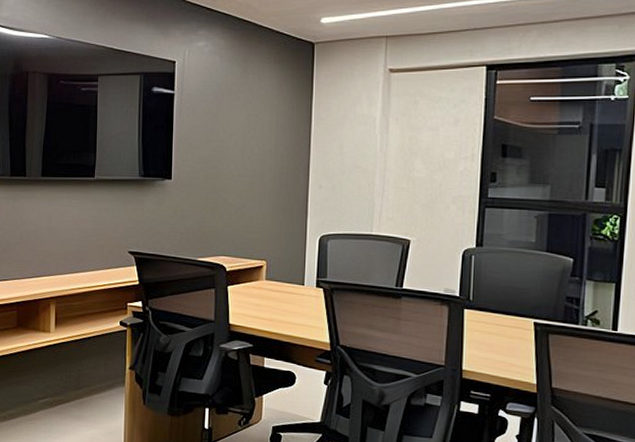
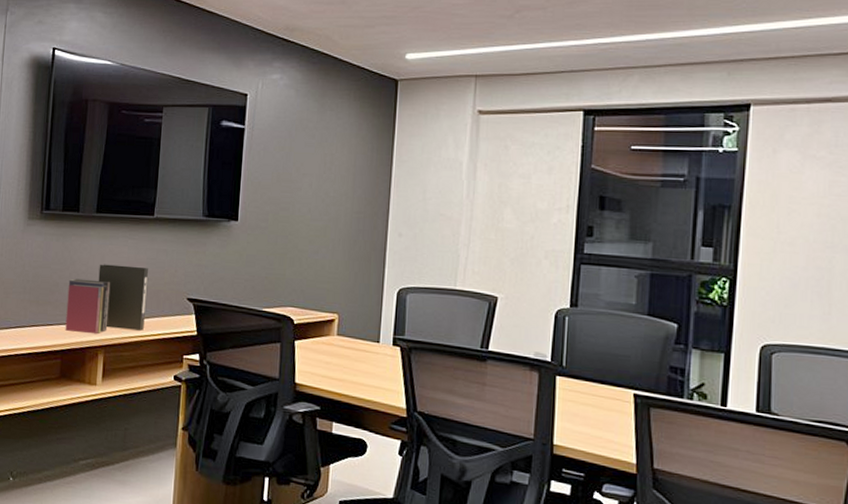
books: none [19,237,58,287] -> present [65,278,111,335]
binder: none [47,223,92,282] -> present [98,264,148,331]

